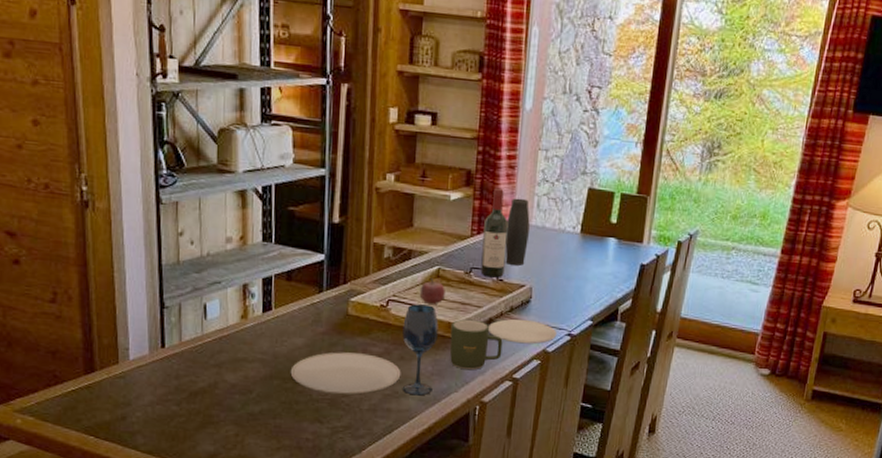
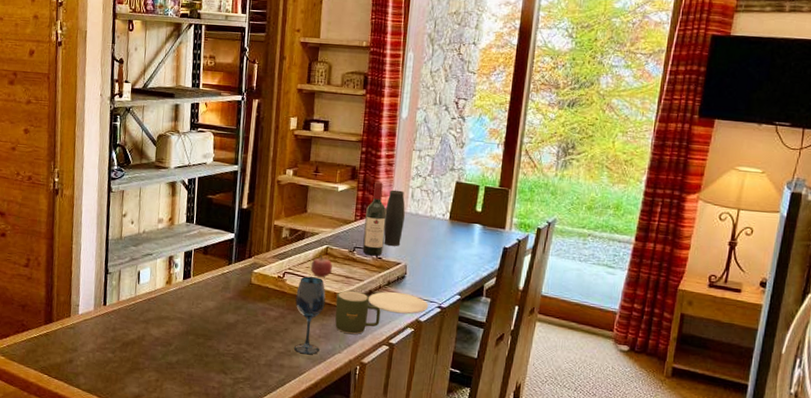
plate: present [290,352,401,395] -> none [202,314,294,351]

